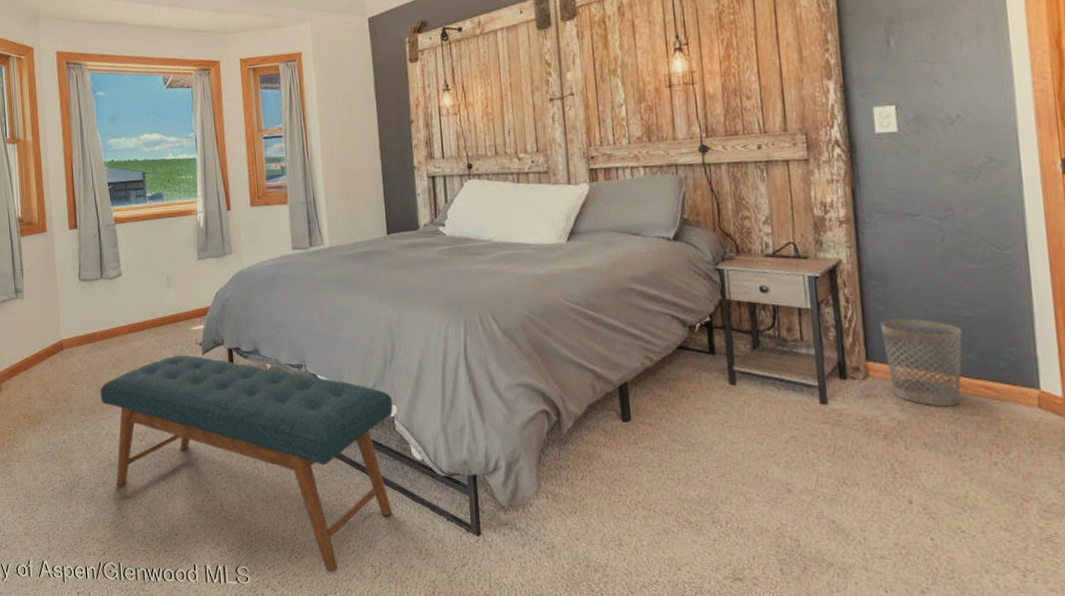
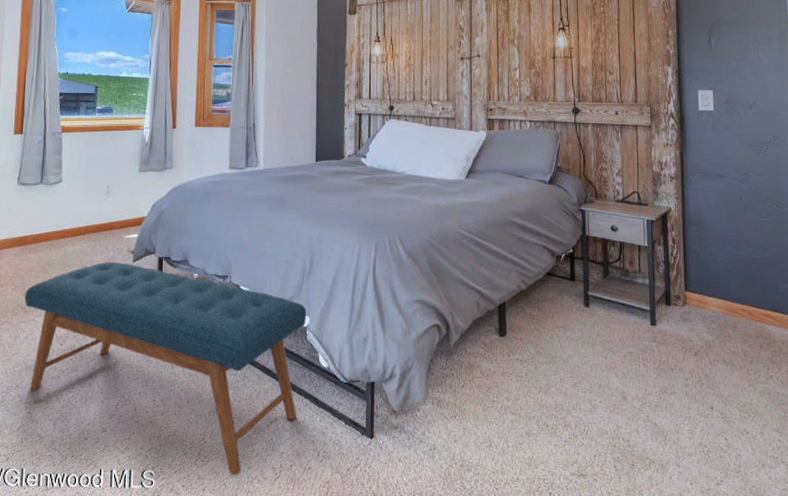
wastebasket: present [879,318,963,407] -> none [696,258,752,330]

